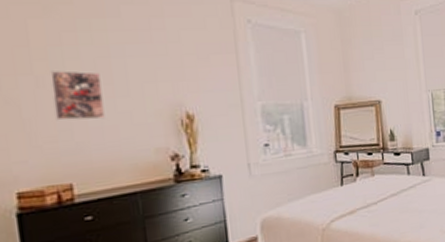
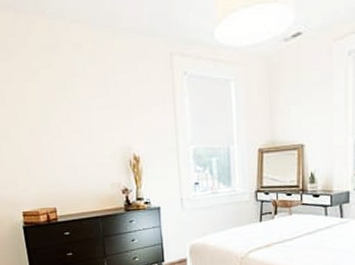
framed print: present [50,70,105,121] -> none [39,121,76,160]

